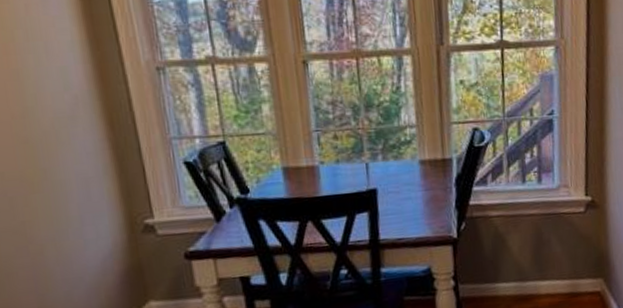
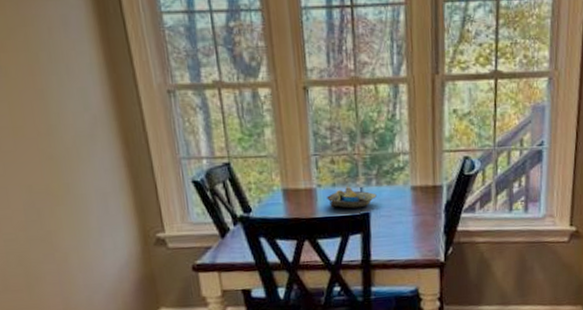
decorative bowl: none [330,161,383,186] -> present [327,185,377,209]

